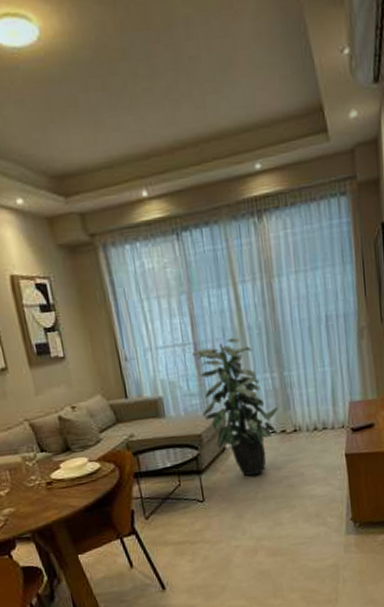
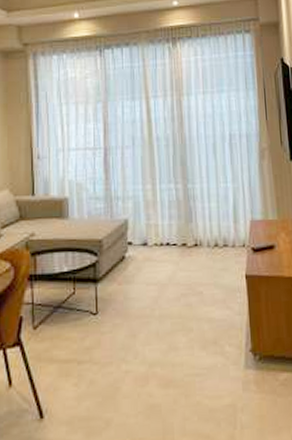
indoor plant: present [192,337,278,476] -> none [102,146,180,290]

